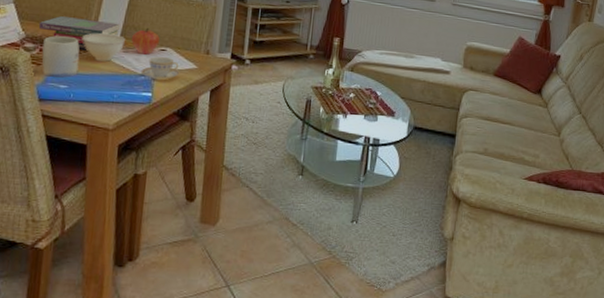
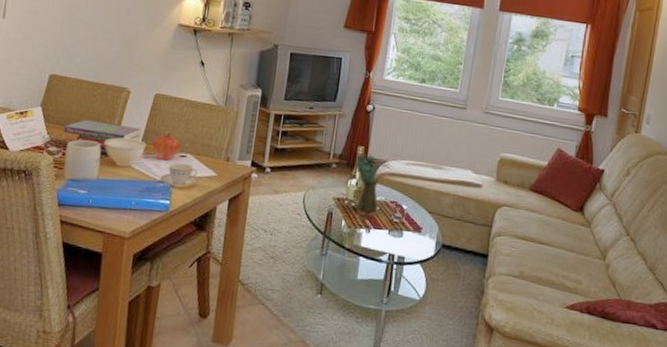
vase: none [332,42,355,108] -> present [355,151,379,221]

